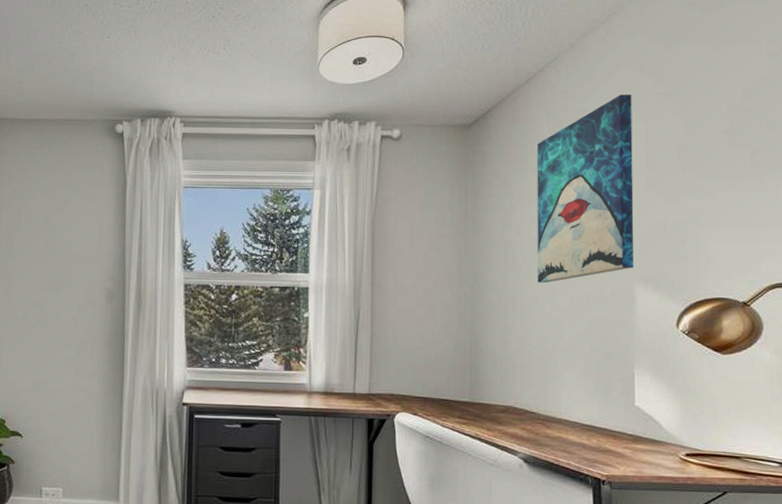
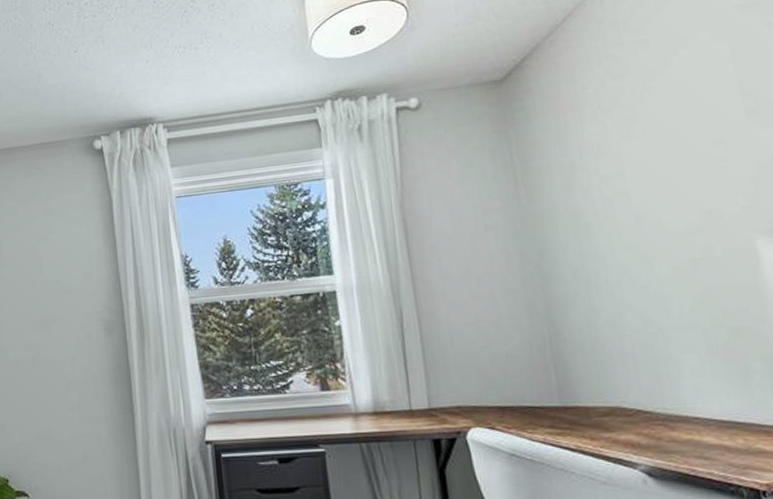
wall art: present [537,95,634,283] -> none [590,14,749,251]

